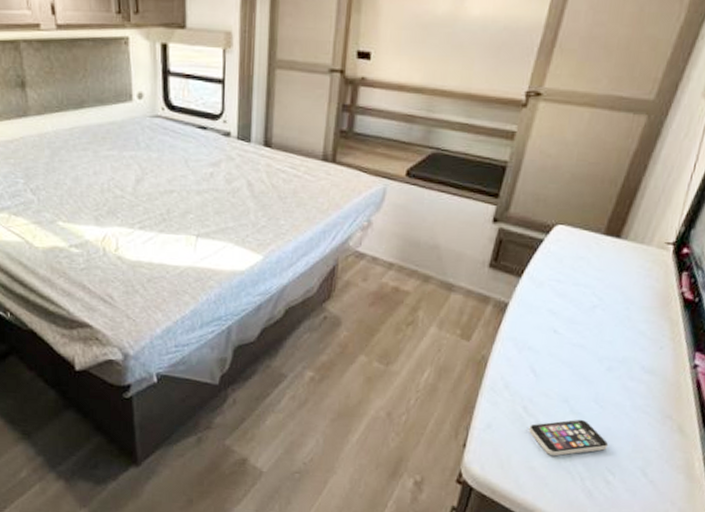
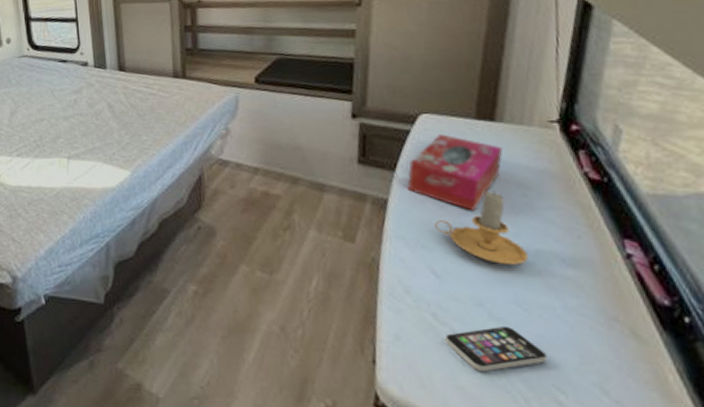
tissue box: none [528,246,621,319] -> present [407,134,503,211]
candle: none [543,302,616,369] -> present [433,191,528,266]

